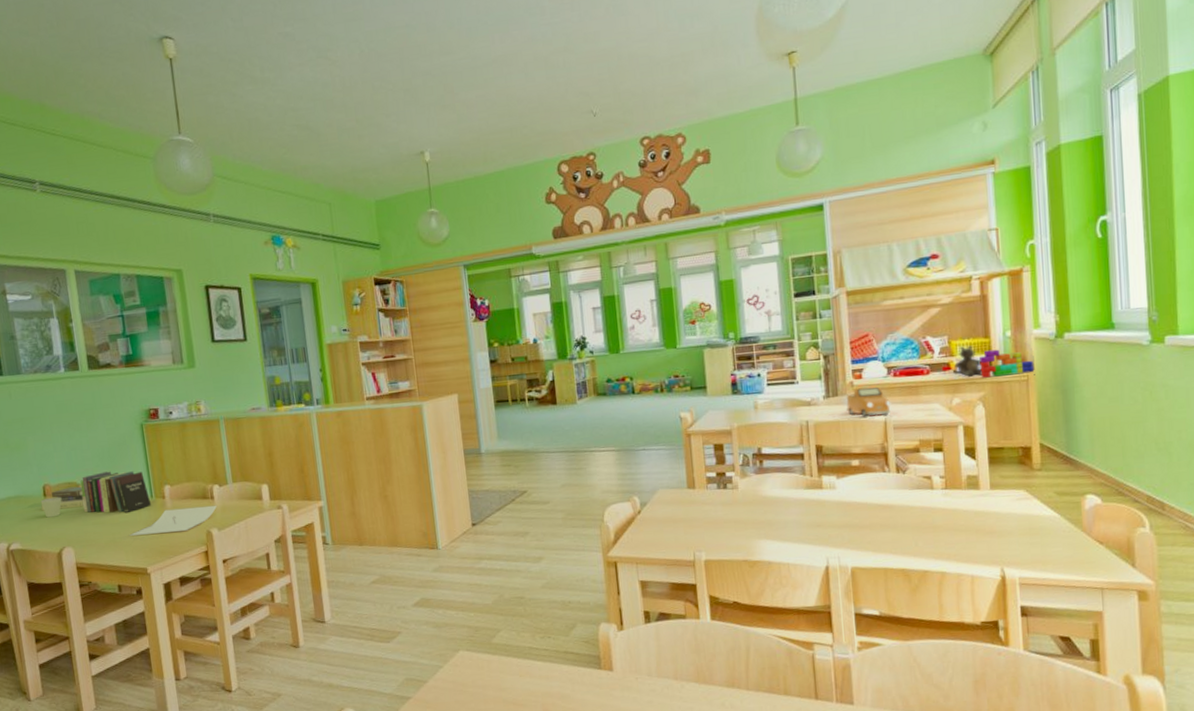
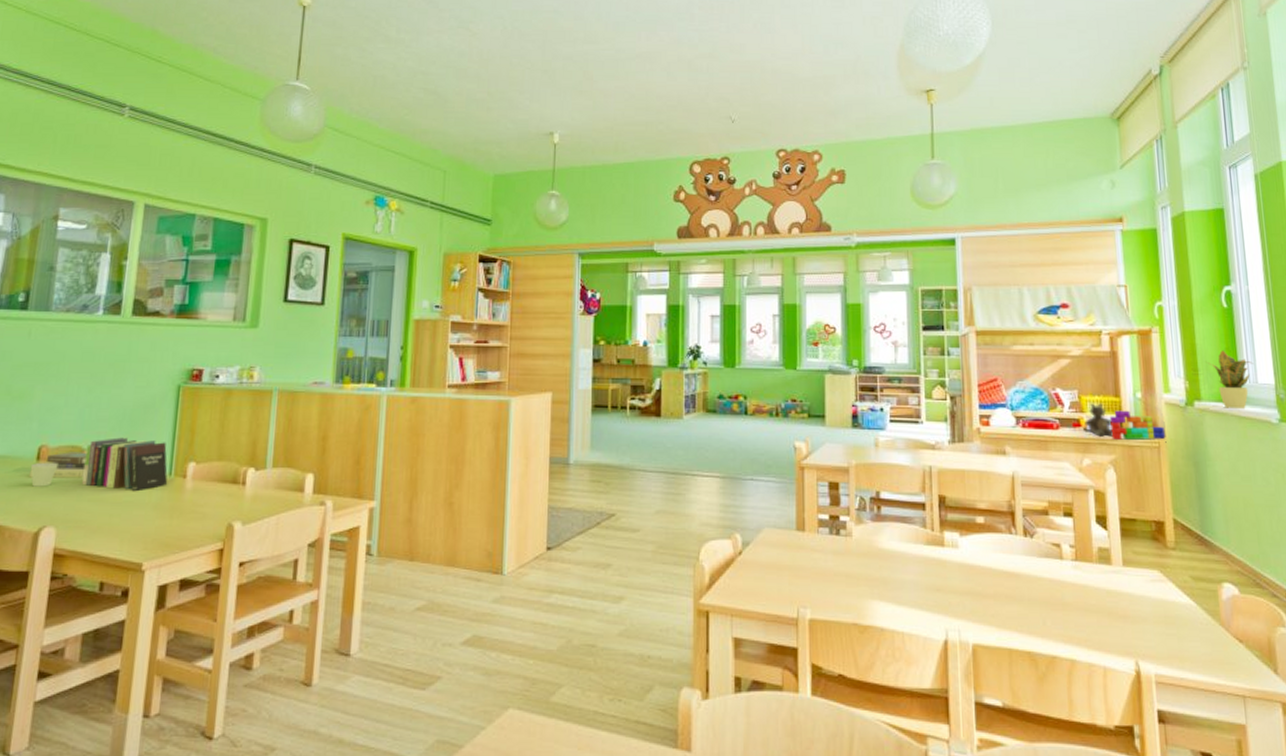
paper sheet: present [129,505,218,536] -> none [131,492,248,520]
toy car: present [846,386,892,417] -> none [972,436,1020,470]
potted plant: none [1078,280,1127,337] -> present [1207,350,1254,410]

